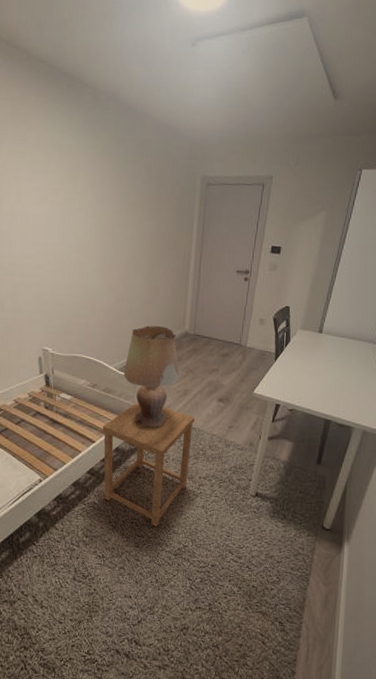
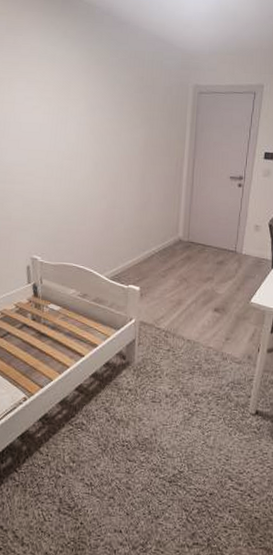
side table: present [102,401,195,527] -> none [92,312,190,450]
lamp: present [123,326,180,428] -> none [114,233,174,340]

